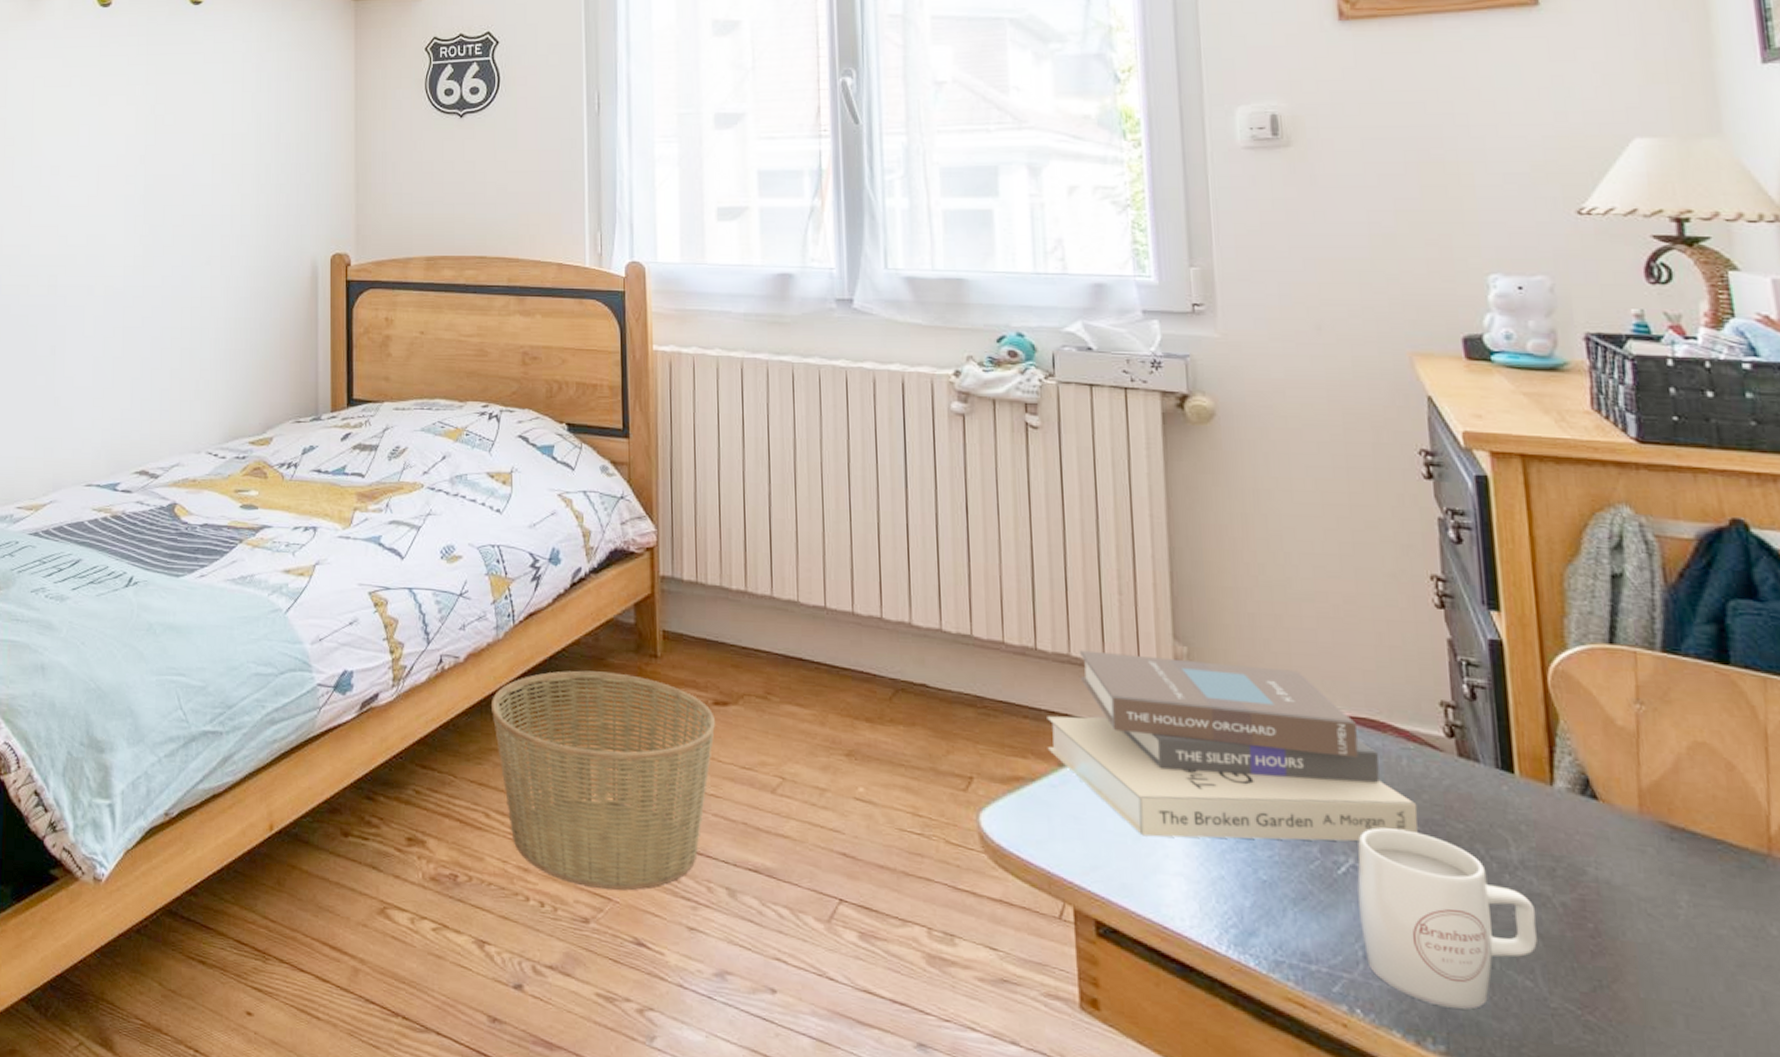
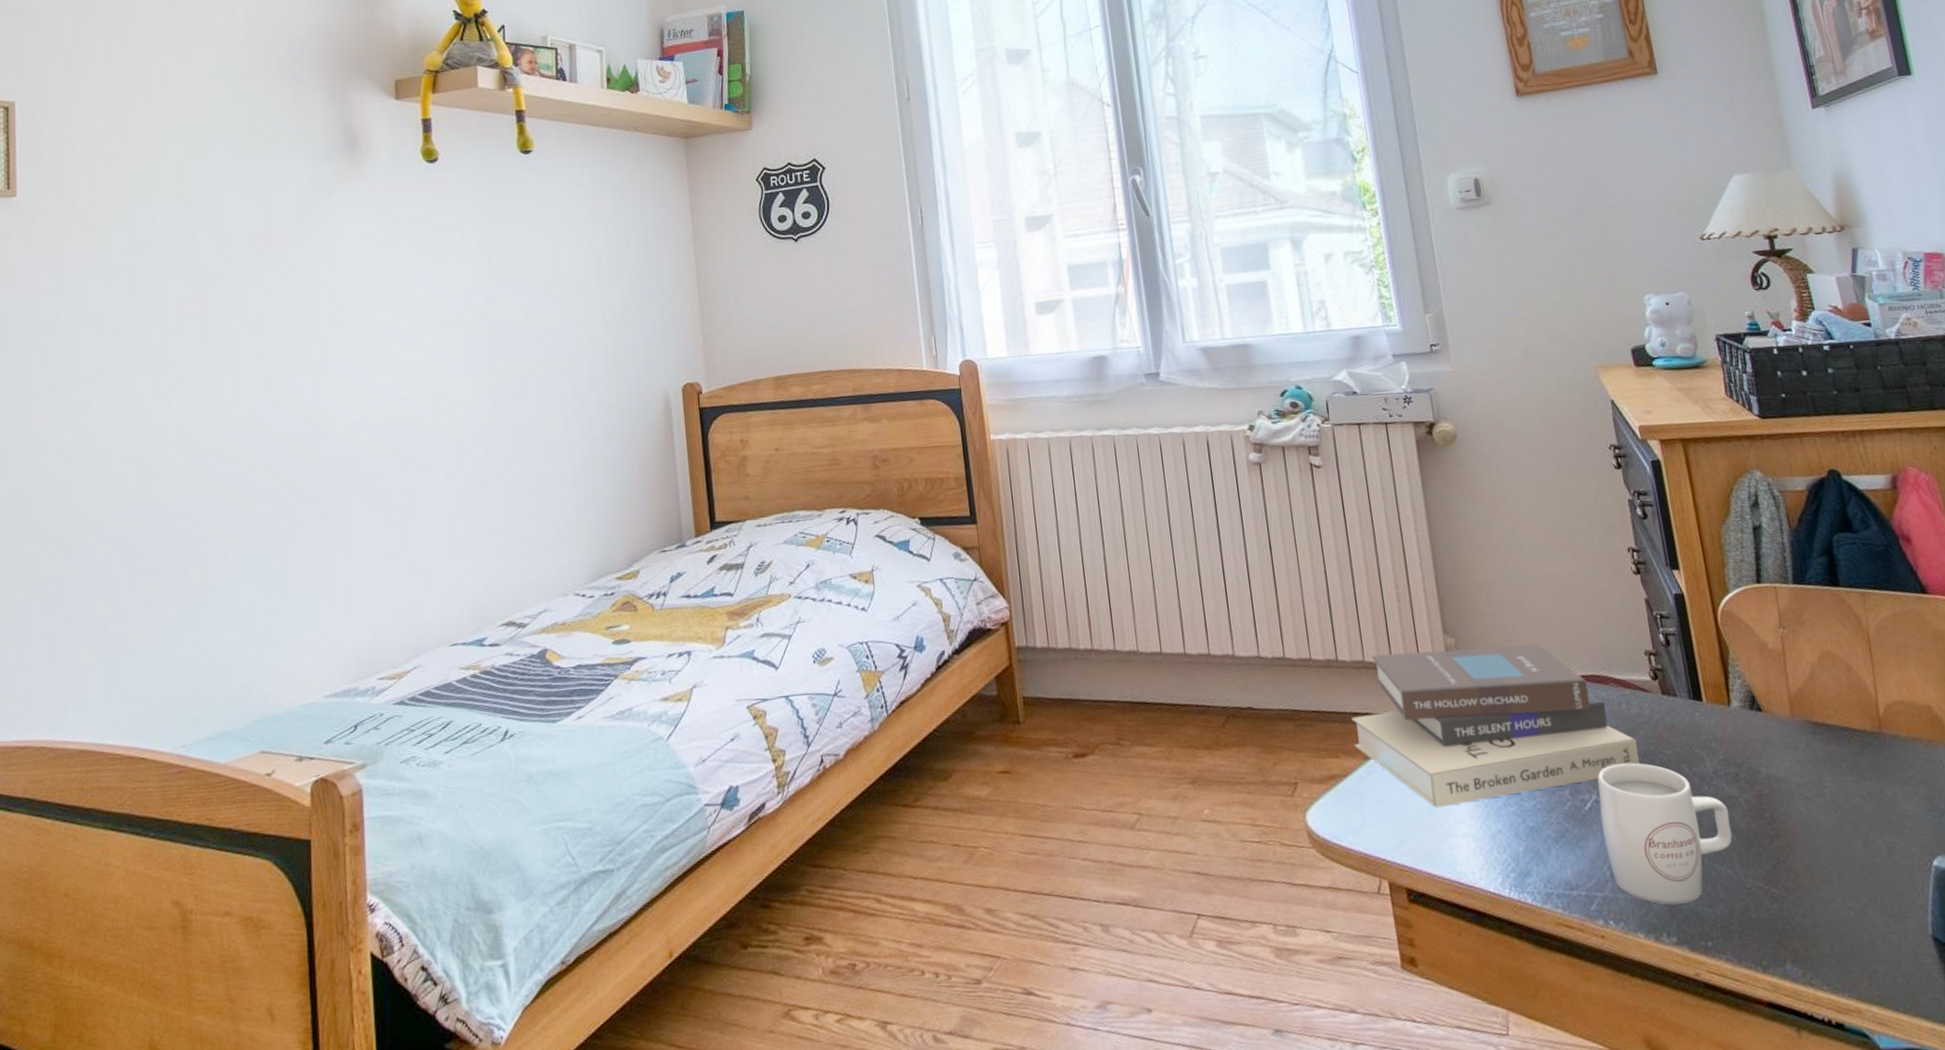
basket: present [492,670,716,890] -> none [873,743,1078,950]

